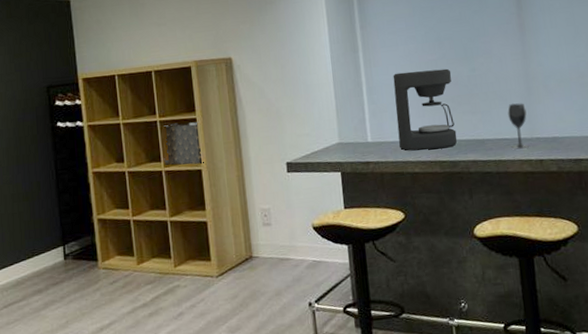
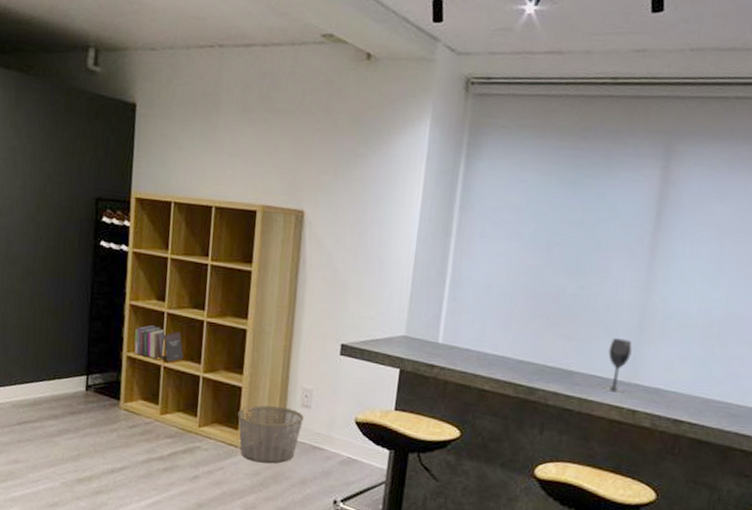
books: none [100,185,149,216] -> present [134,324,184,363]
decorative box: present [164,121,204,166] -> none [208,271,254,323]
basket: none [208,230,267,287] -> present [238,405,304,464]
coffee maker: present [393,68,458,152] -> none [473,271,555,372]

